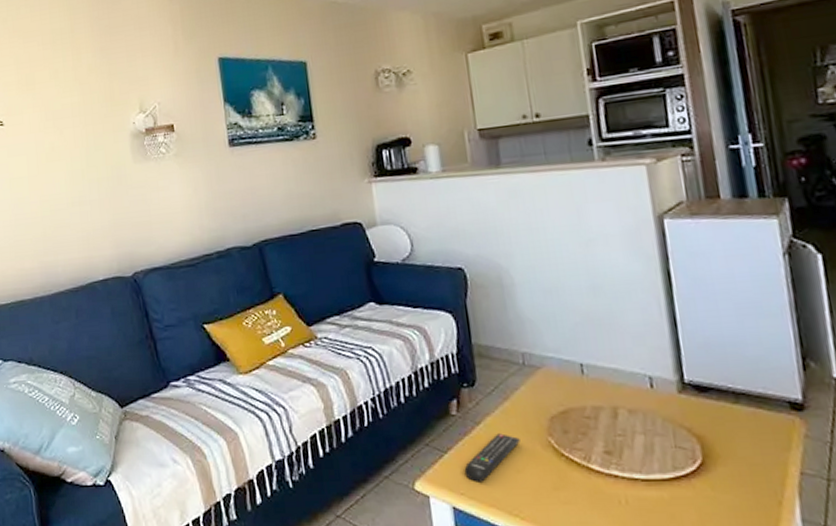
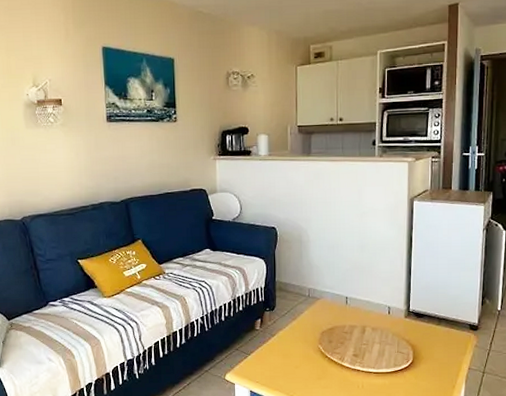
remote control: present [464,433,520,482] -> none [260,342,300,374]

